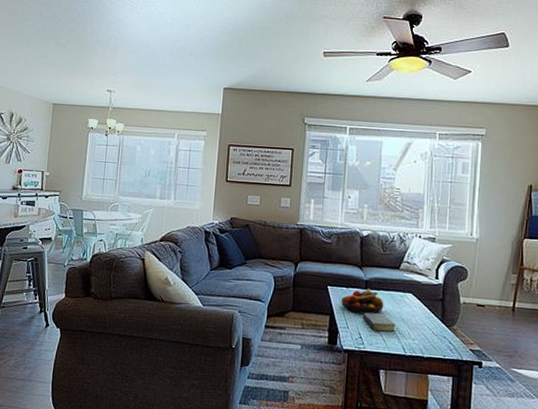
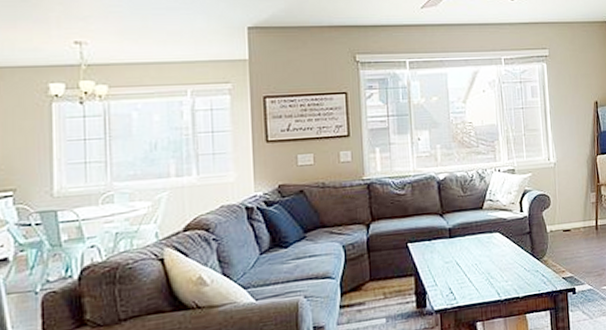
fruit bowl: present [341,289,384,315] -> none [425,237,472,268]
bible: present [362,312,396,334] -> none [450,261,487,284]

